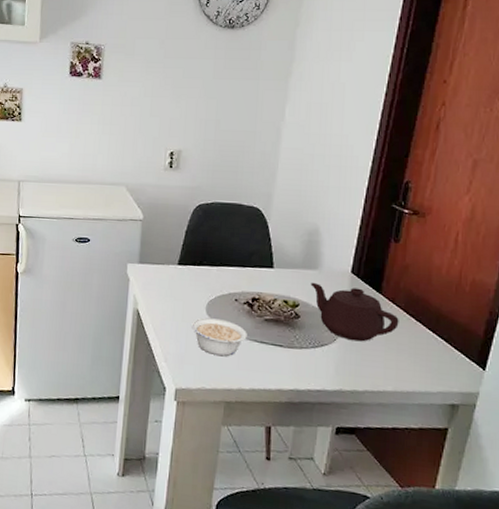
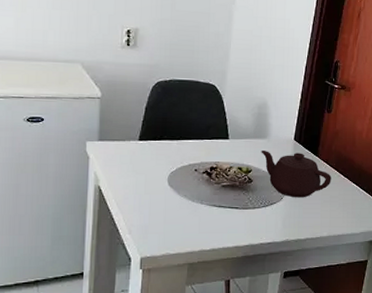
legume: present [191,318,247,357] -> none [154,189,207,223]

